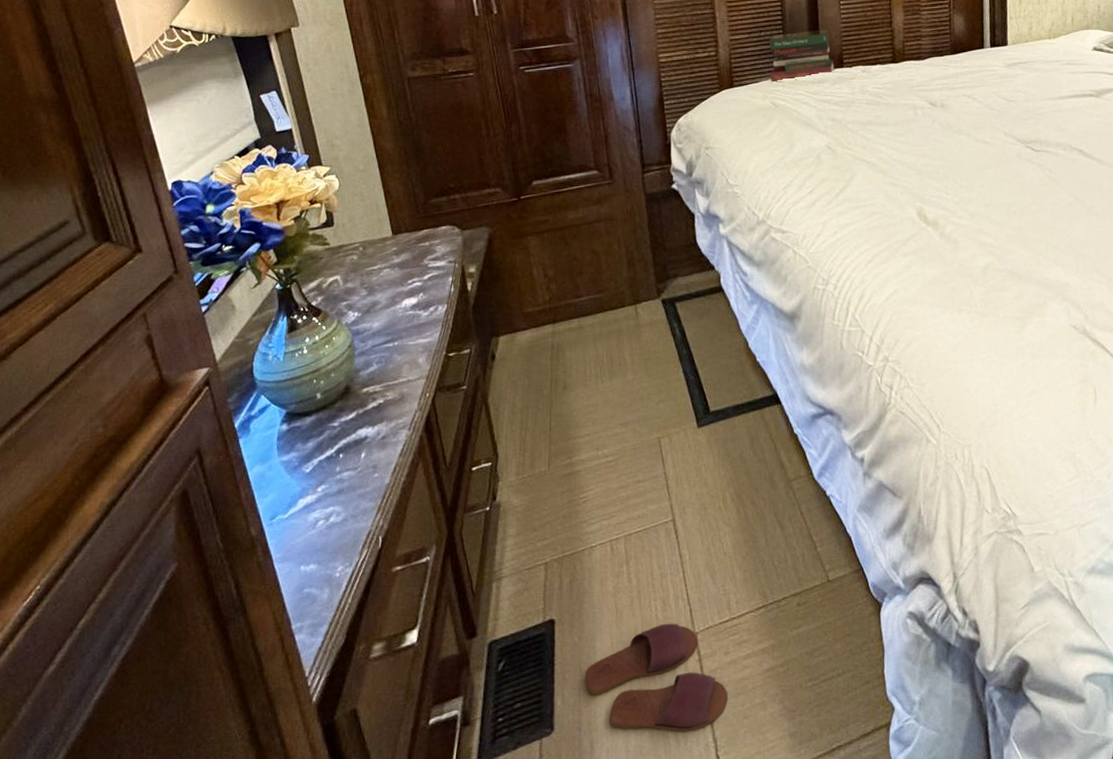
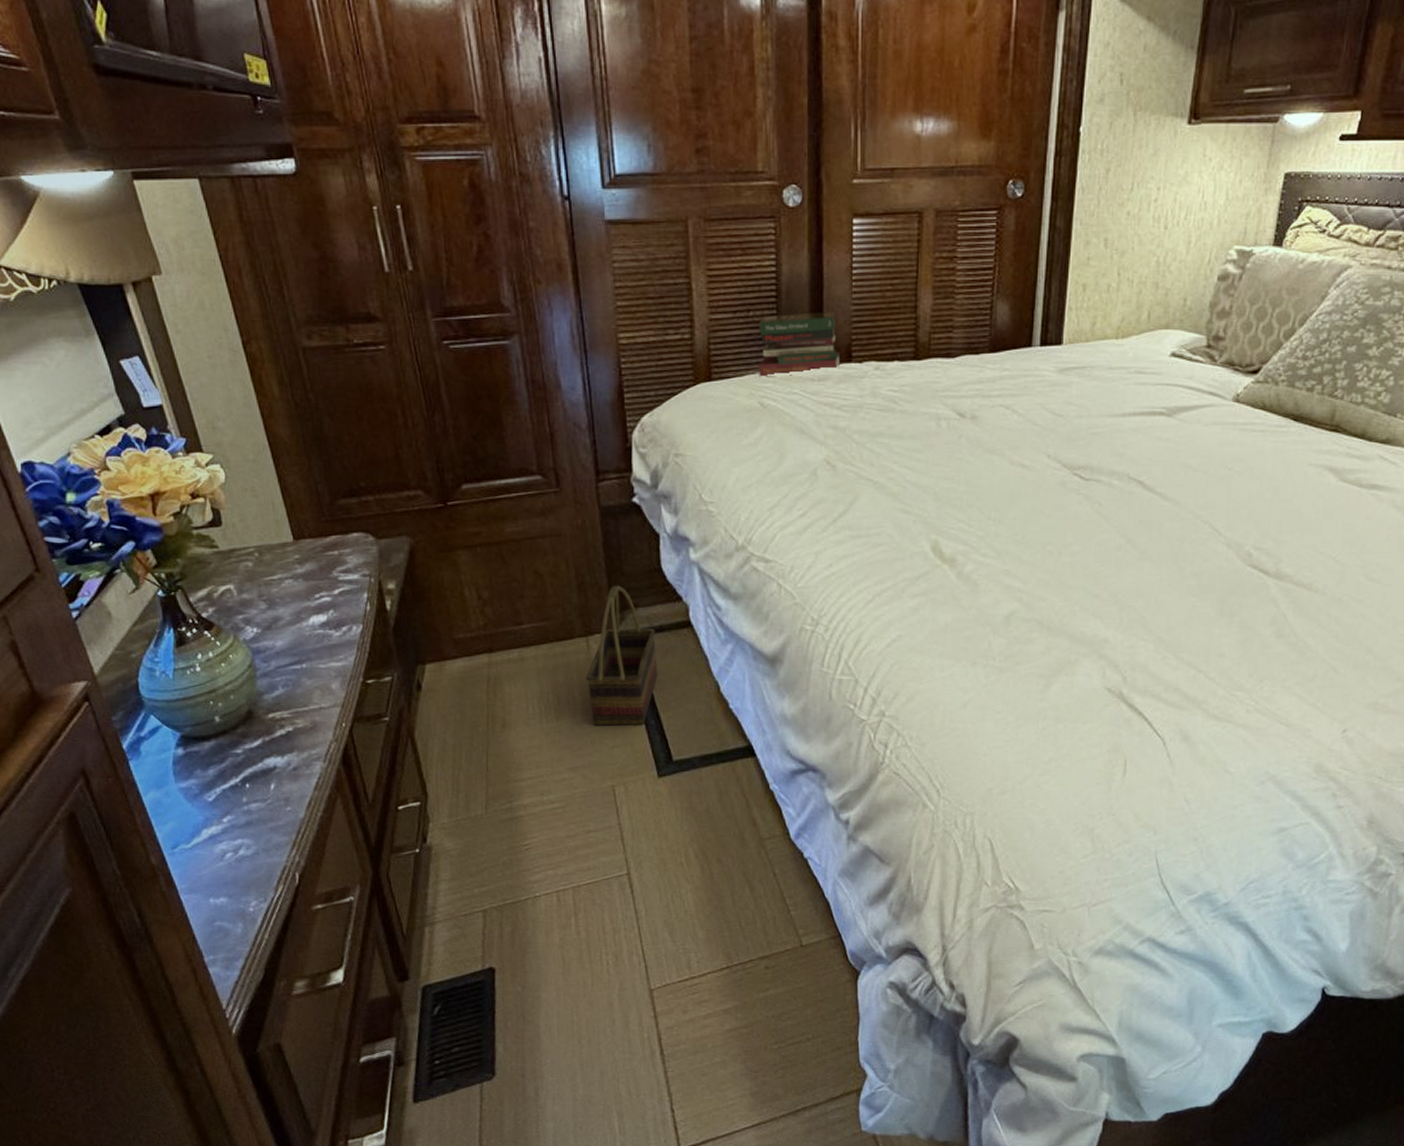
slippers: present [586,623,728,732] -> none [529,978,685,1084]
woven basket: none [635,259,696,384] -> present [586,585,658,726]

